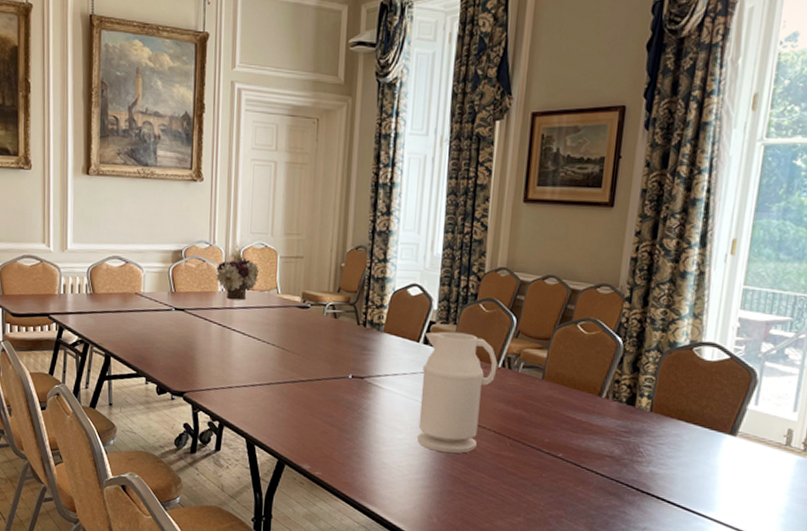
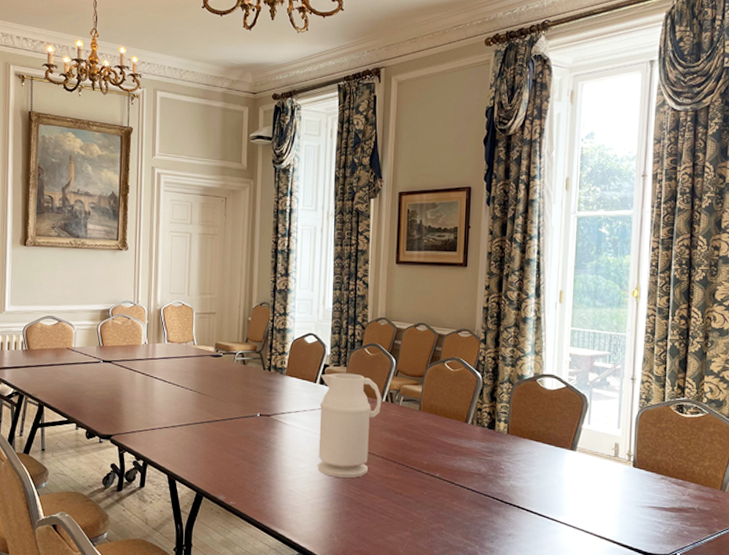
flower arrangement: present [215,252,260,301] -> none [139,310,178,352]

